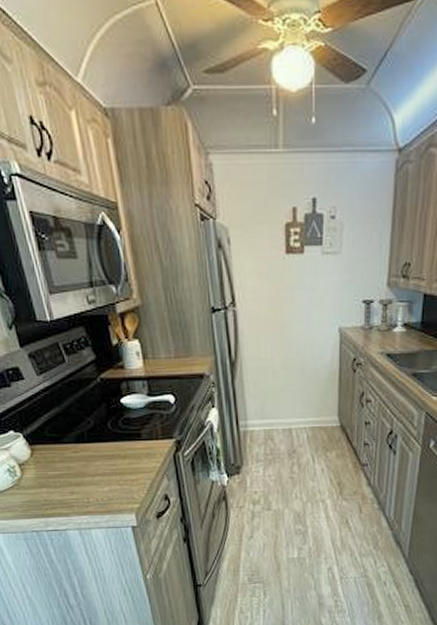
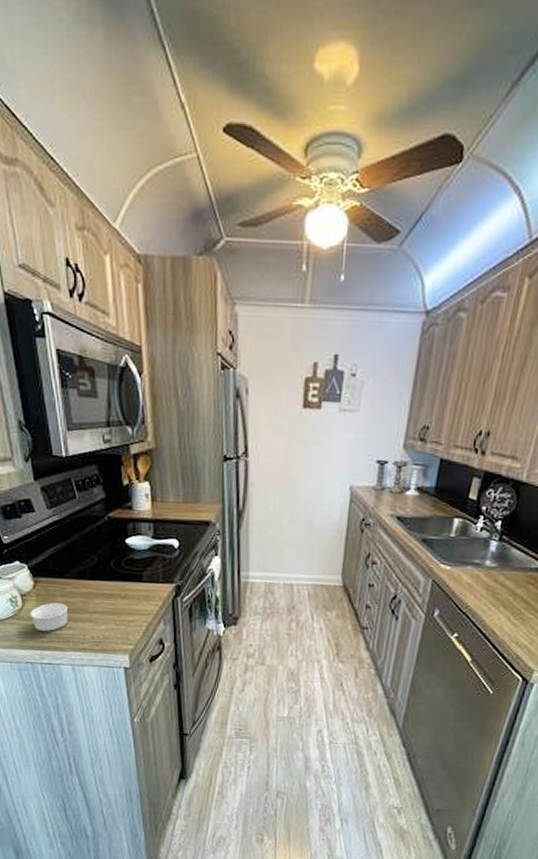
ramekin: none [30,469,70,498] -> present [30,603,67,631]

